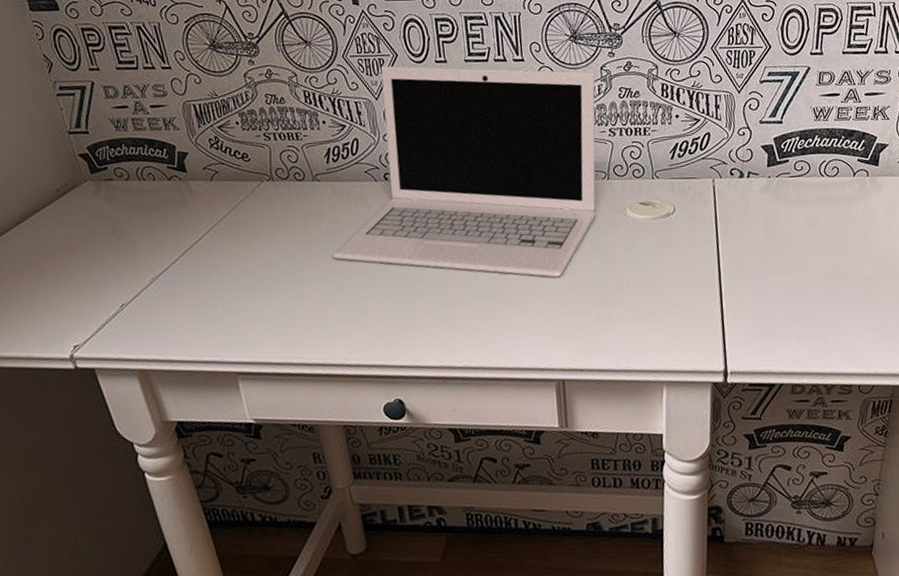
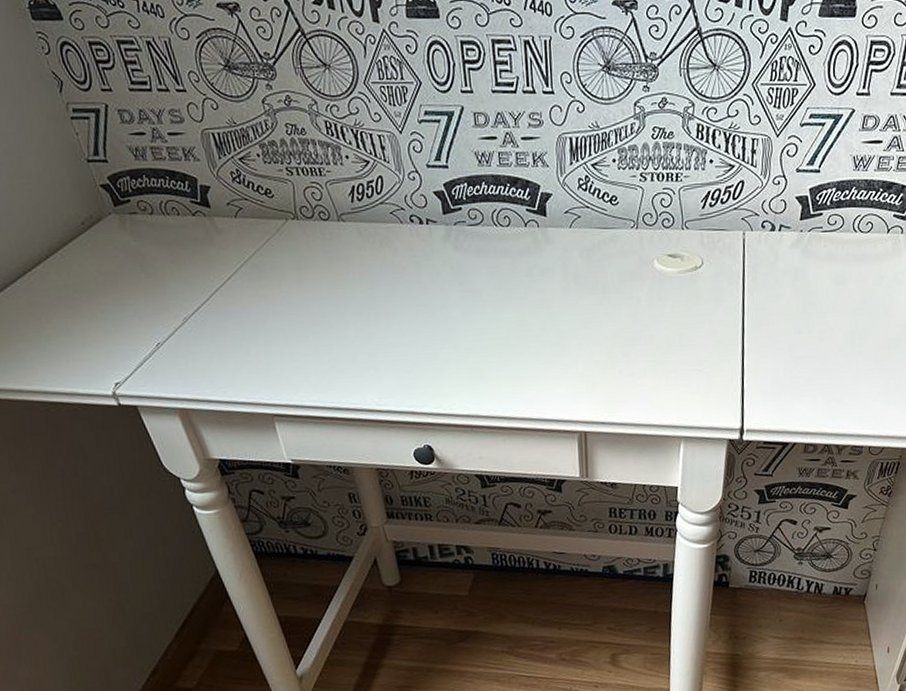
laptop: present [332,66,596,278] -> none [360,95,628,330]

